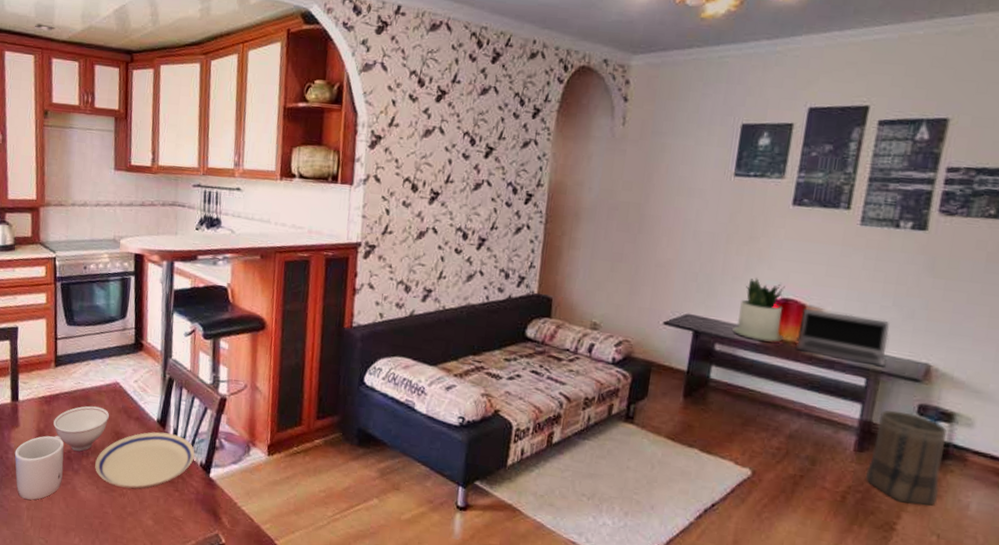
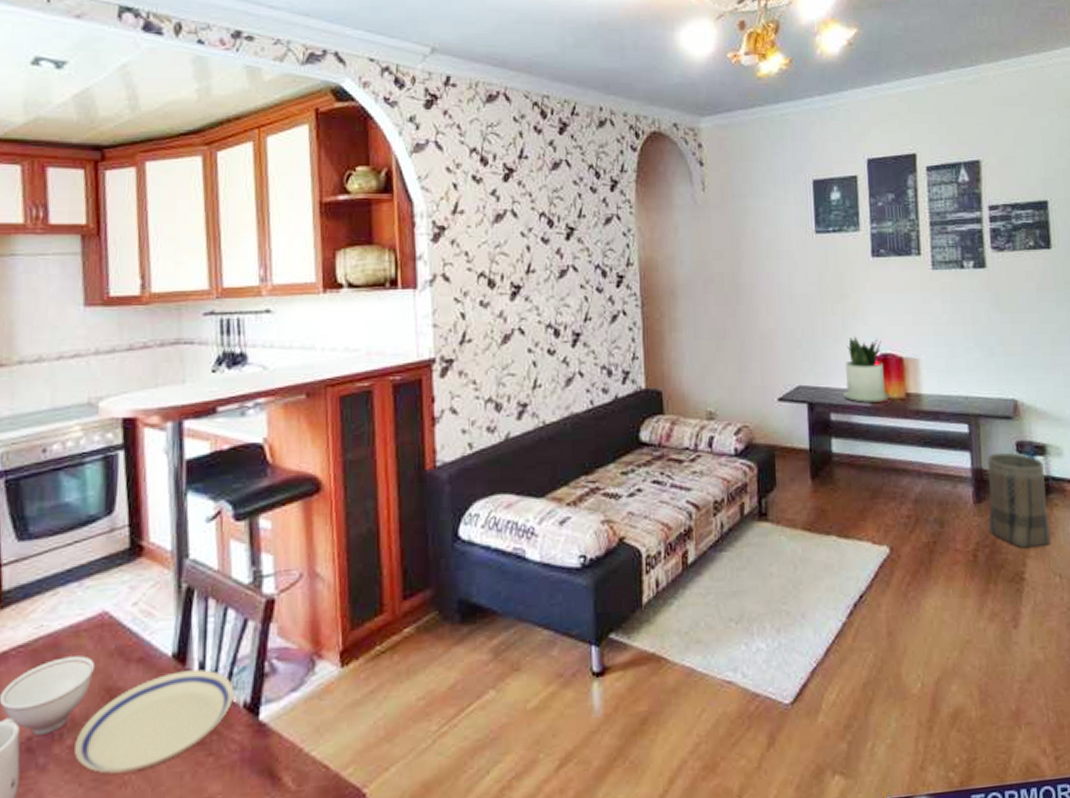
laptop: present [795,309,889,368] -> none [902,360,981,411]

